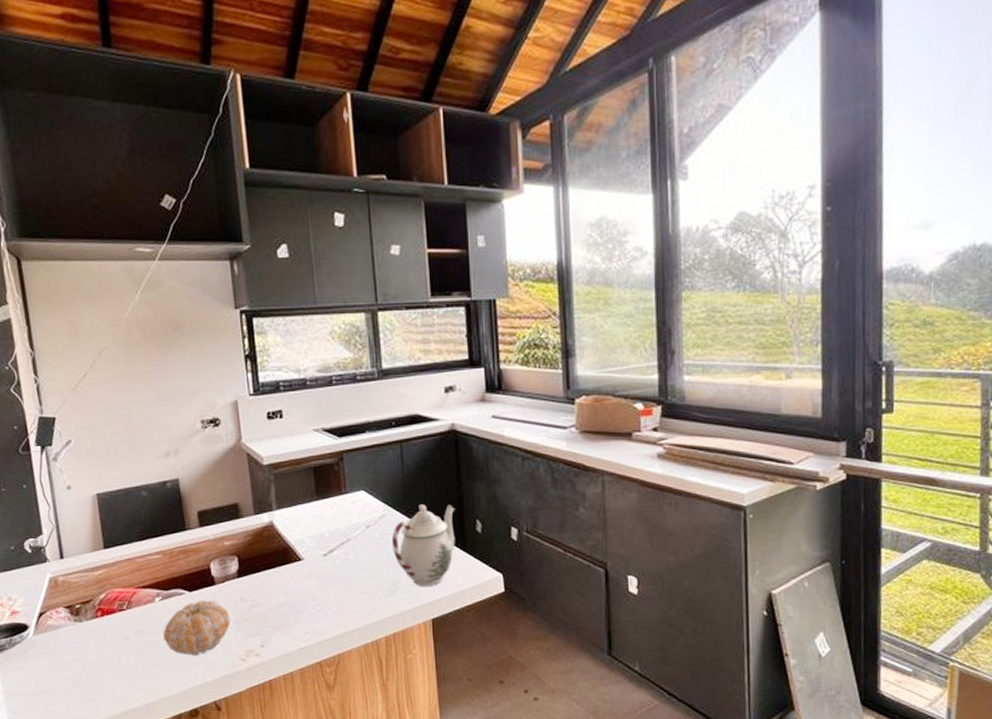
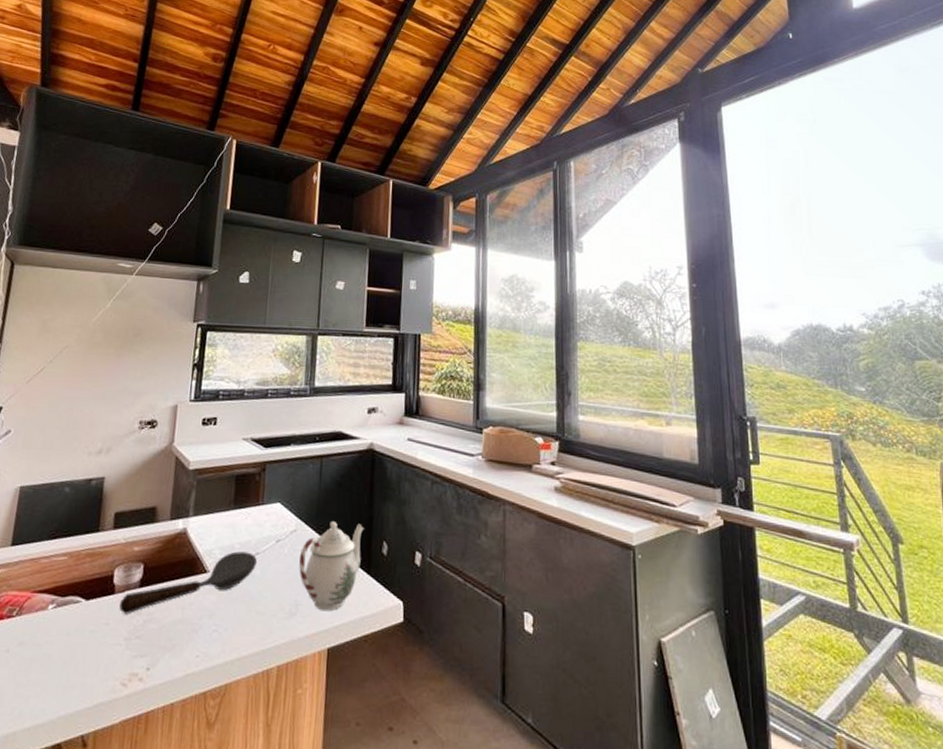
fruit: present [163,600,231,656] -> none [46,611,122,676]
spoon: none [222,539,350,602] -> present [119,551,258,615]

